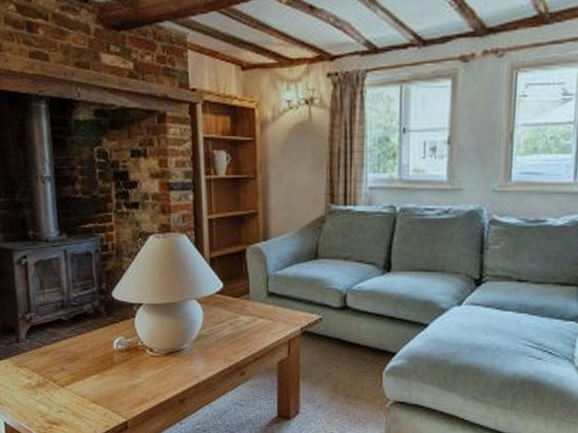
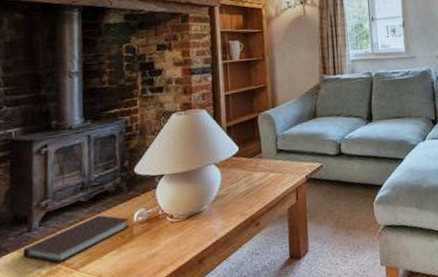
notebook: none [14,337,110,378] -> present [23,215,130,264]

